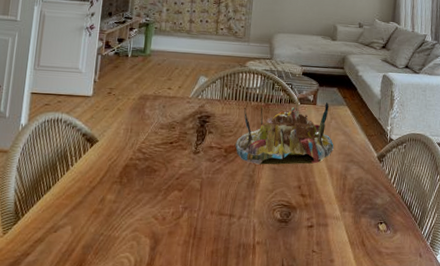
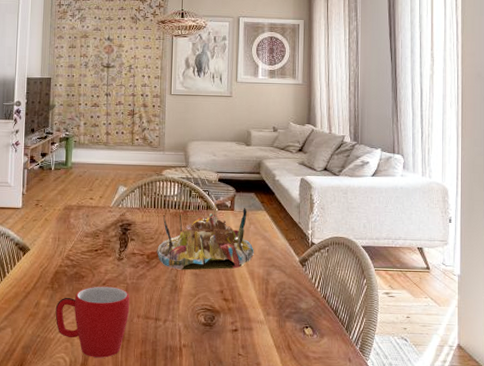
mug: none [122,180,204,257] -> present [55,286,130,358]

